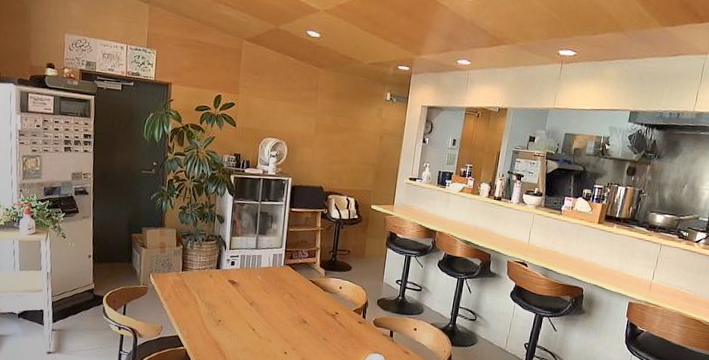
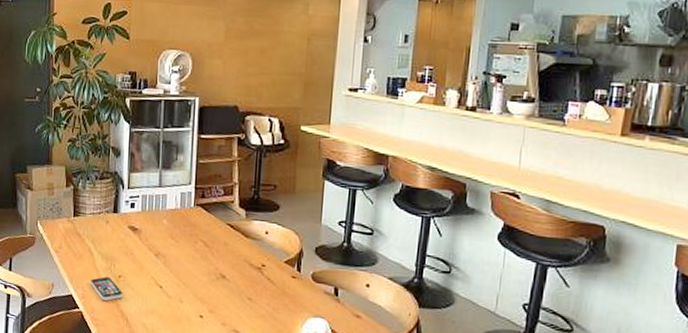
smartphone: none [194,321,222,341] -> present [89,276,124,302]

